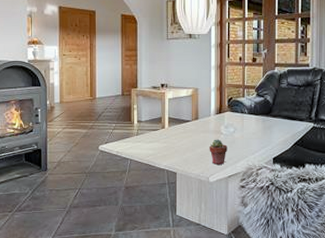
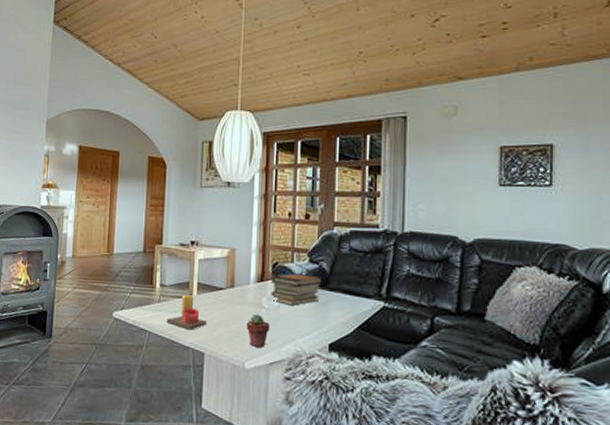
candle: none [144,128,177,156] -> present [166,295,206,330]
book stack: none [228,106,268,131] -> present [271,274,323,306]

